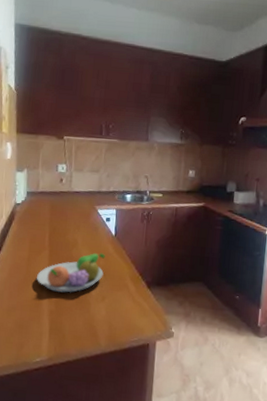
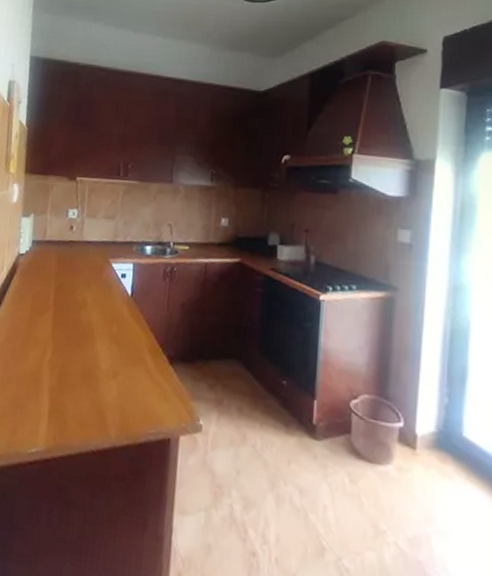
fruit bowl: present [37,253,105,293] -> none [37,316,119,365]

